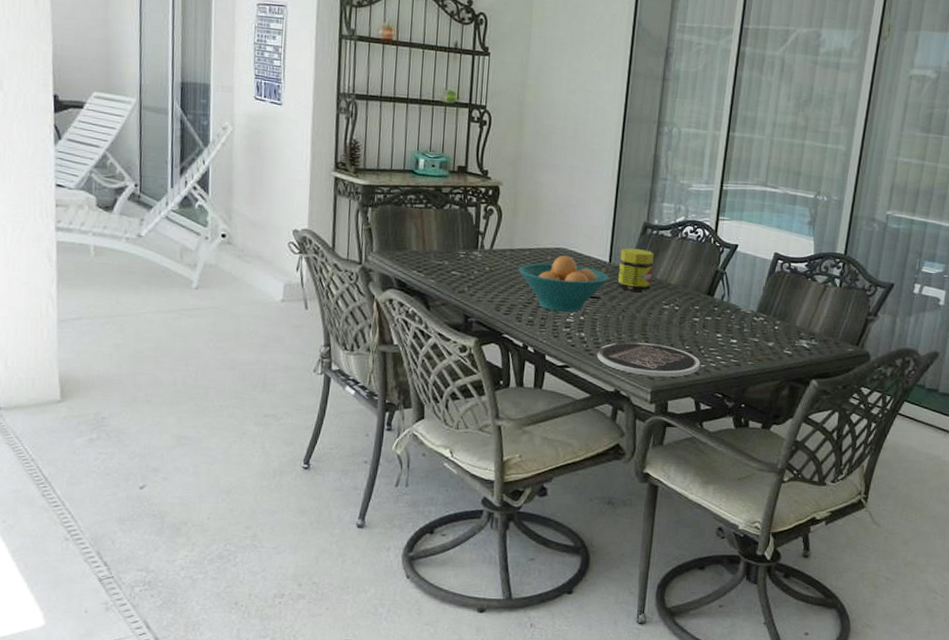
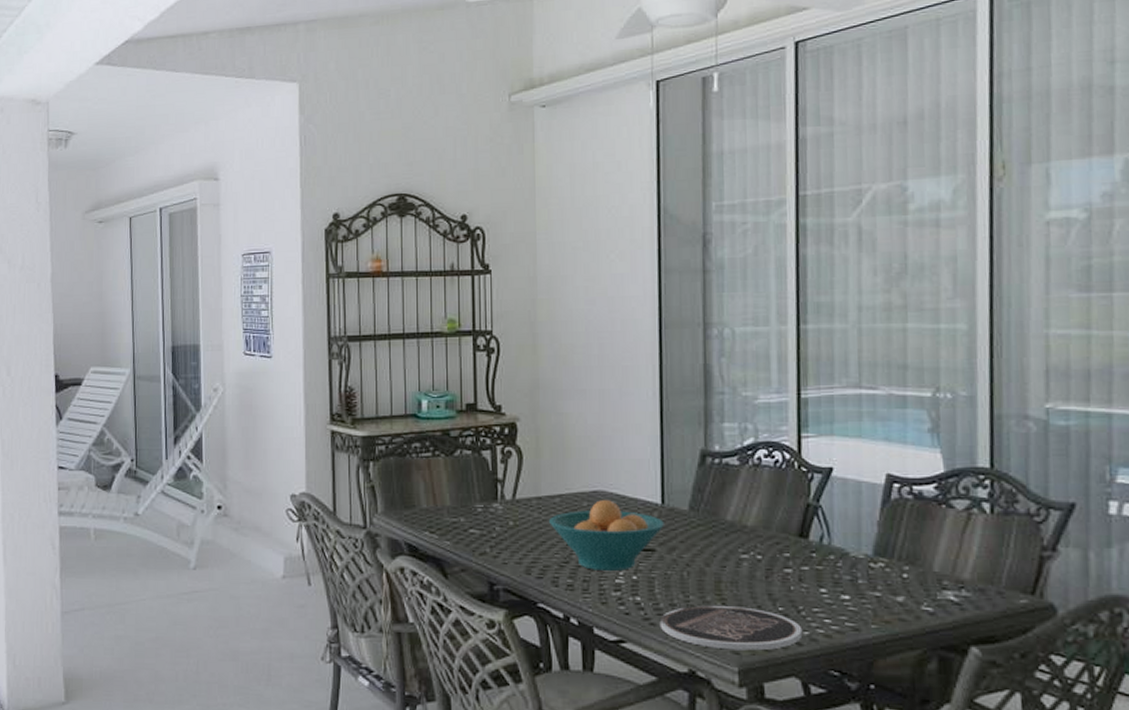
jar: present [617,248,655,292] -> none [675,484,720,539]

